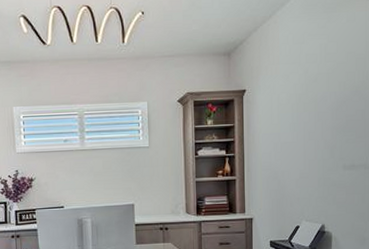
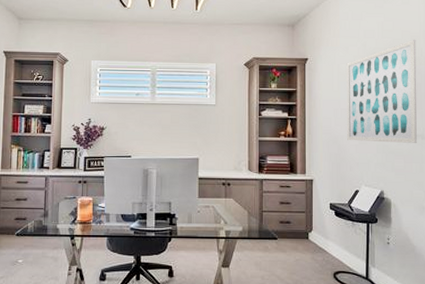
wall art: none [287,61,361,176] -> present [346,39,417,143]

